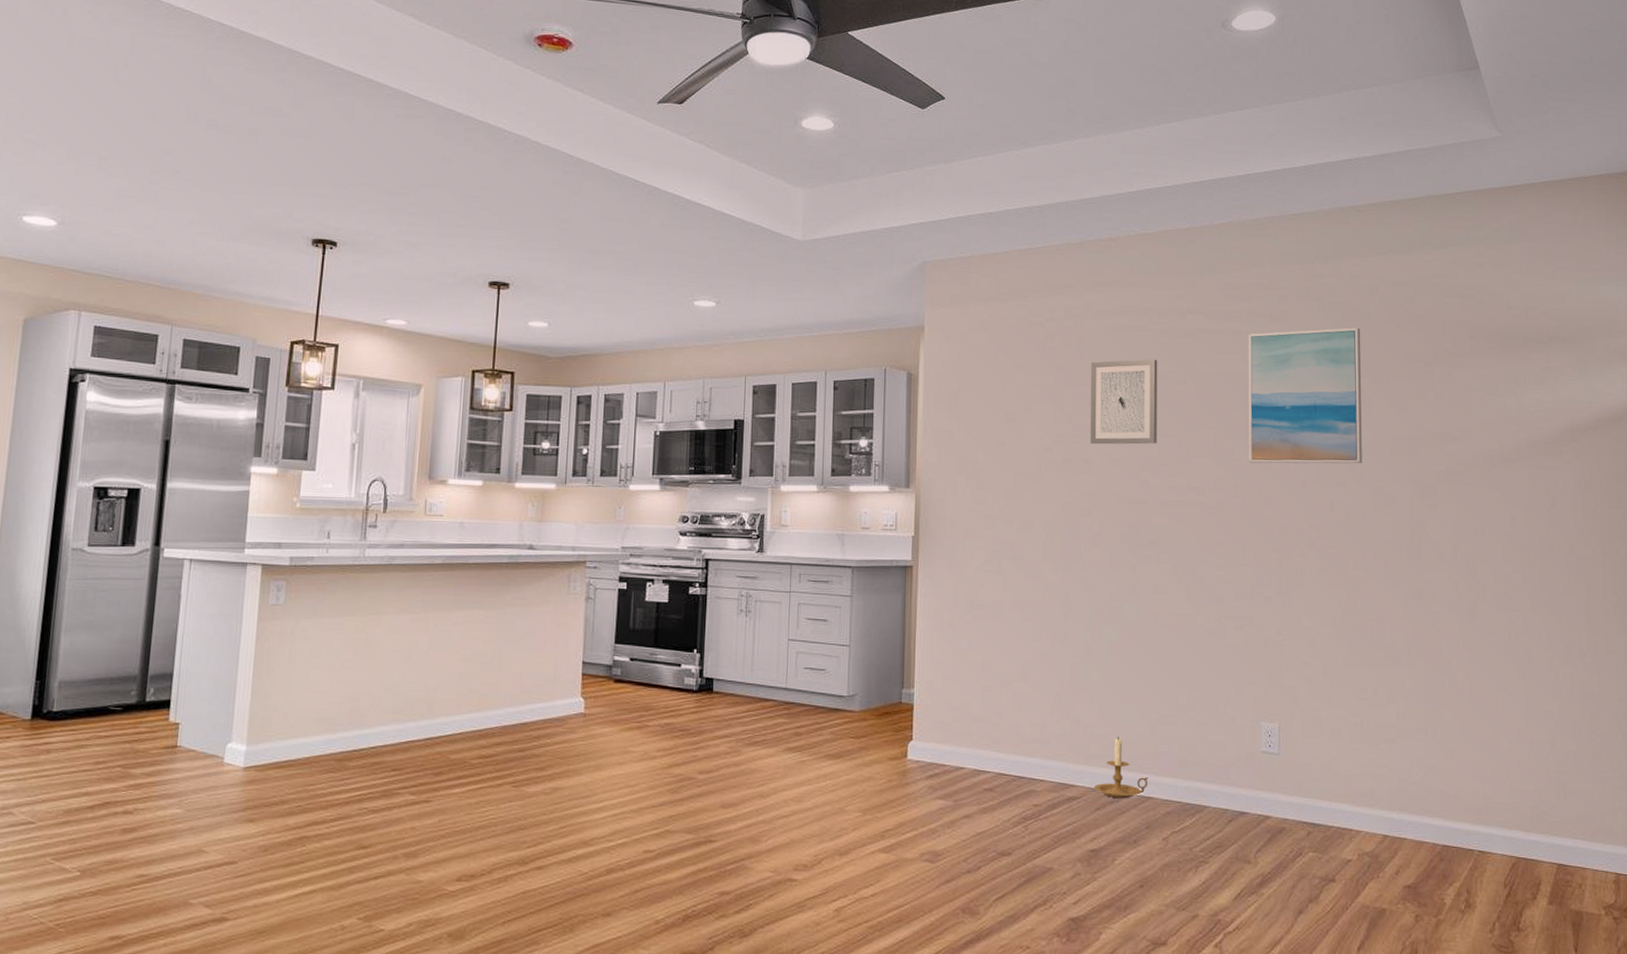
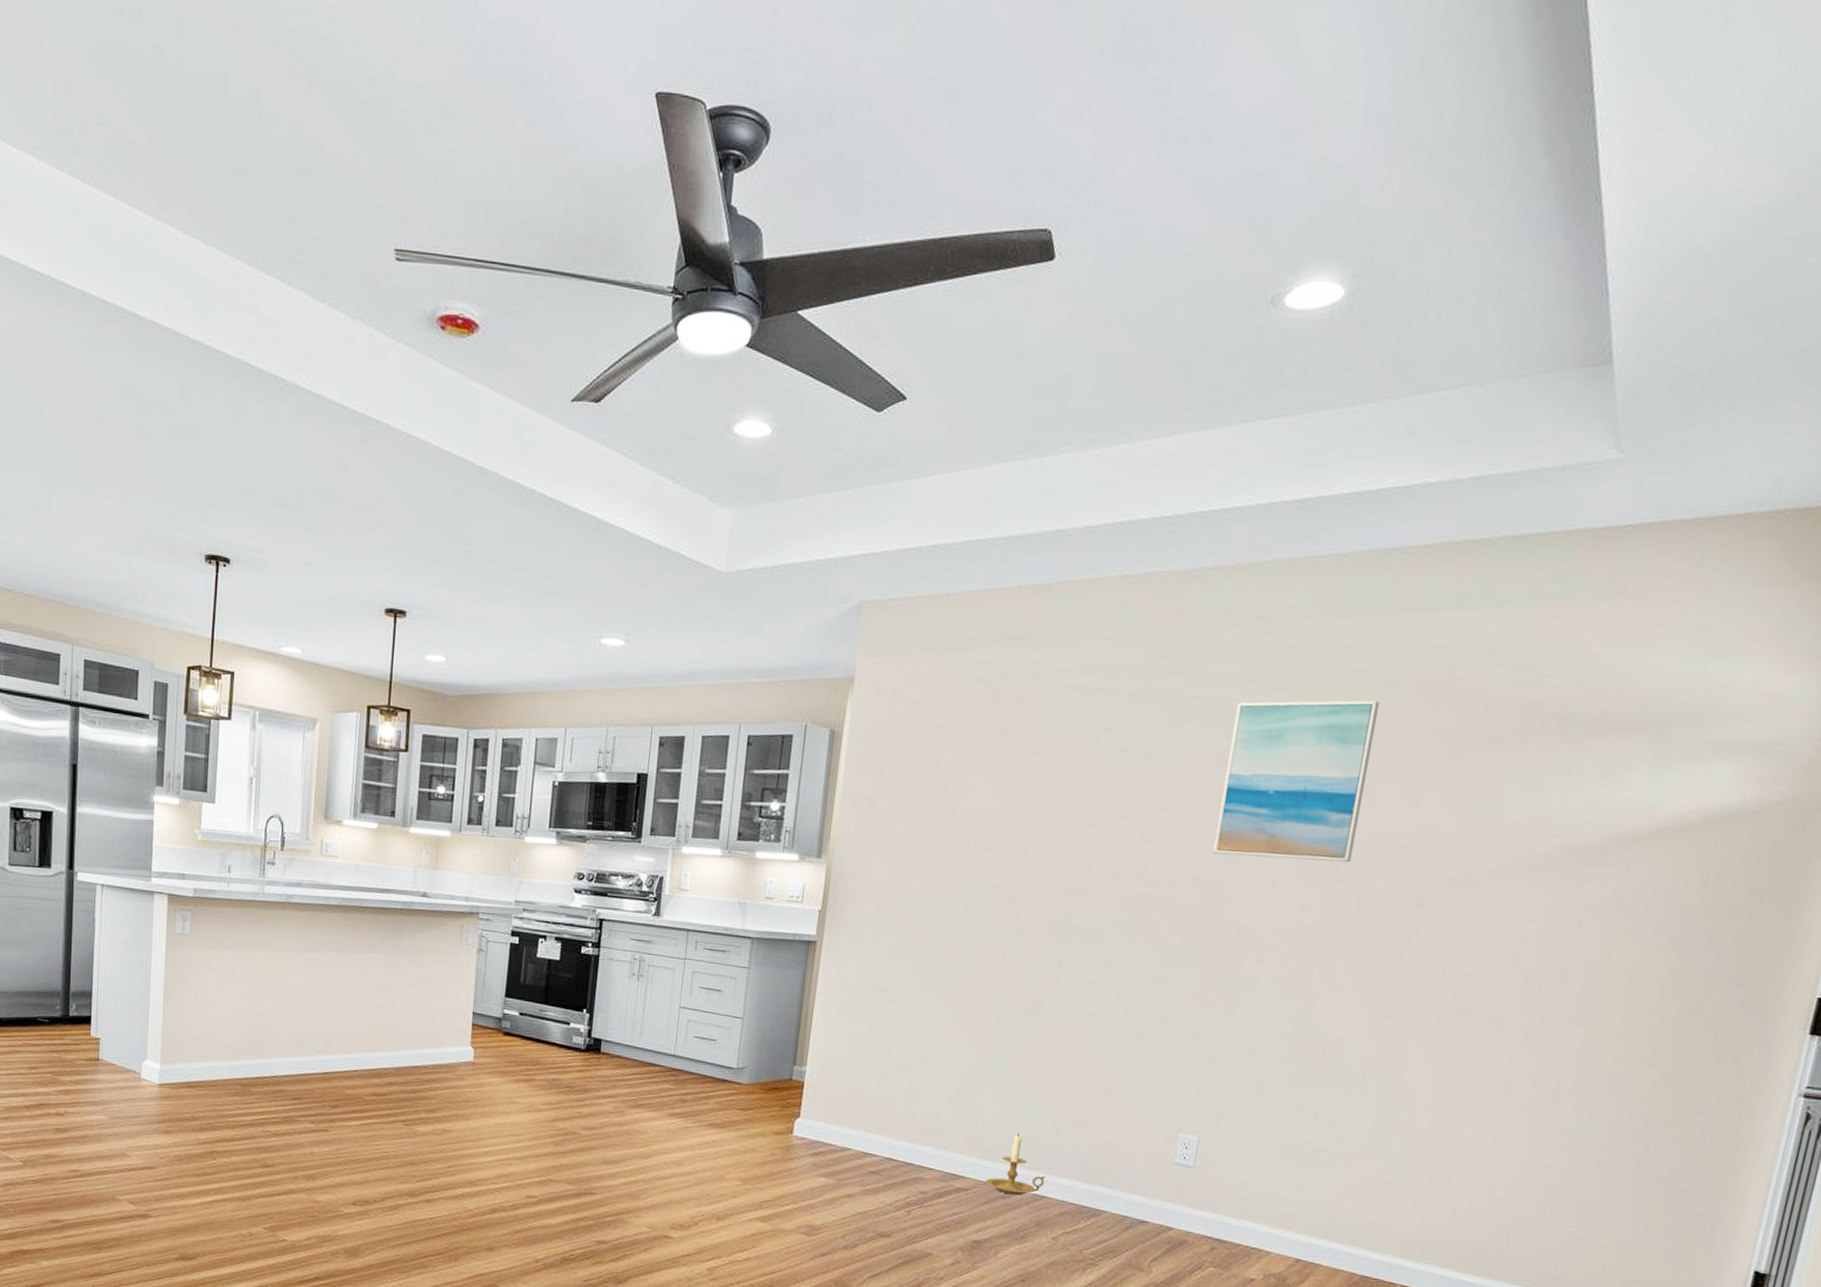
wall art: present [1091,359,1157,445] -> none [1030,727,1122,826]

